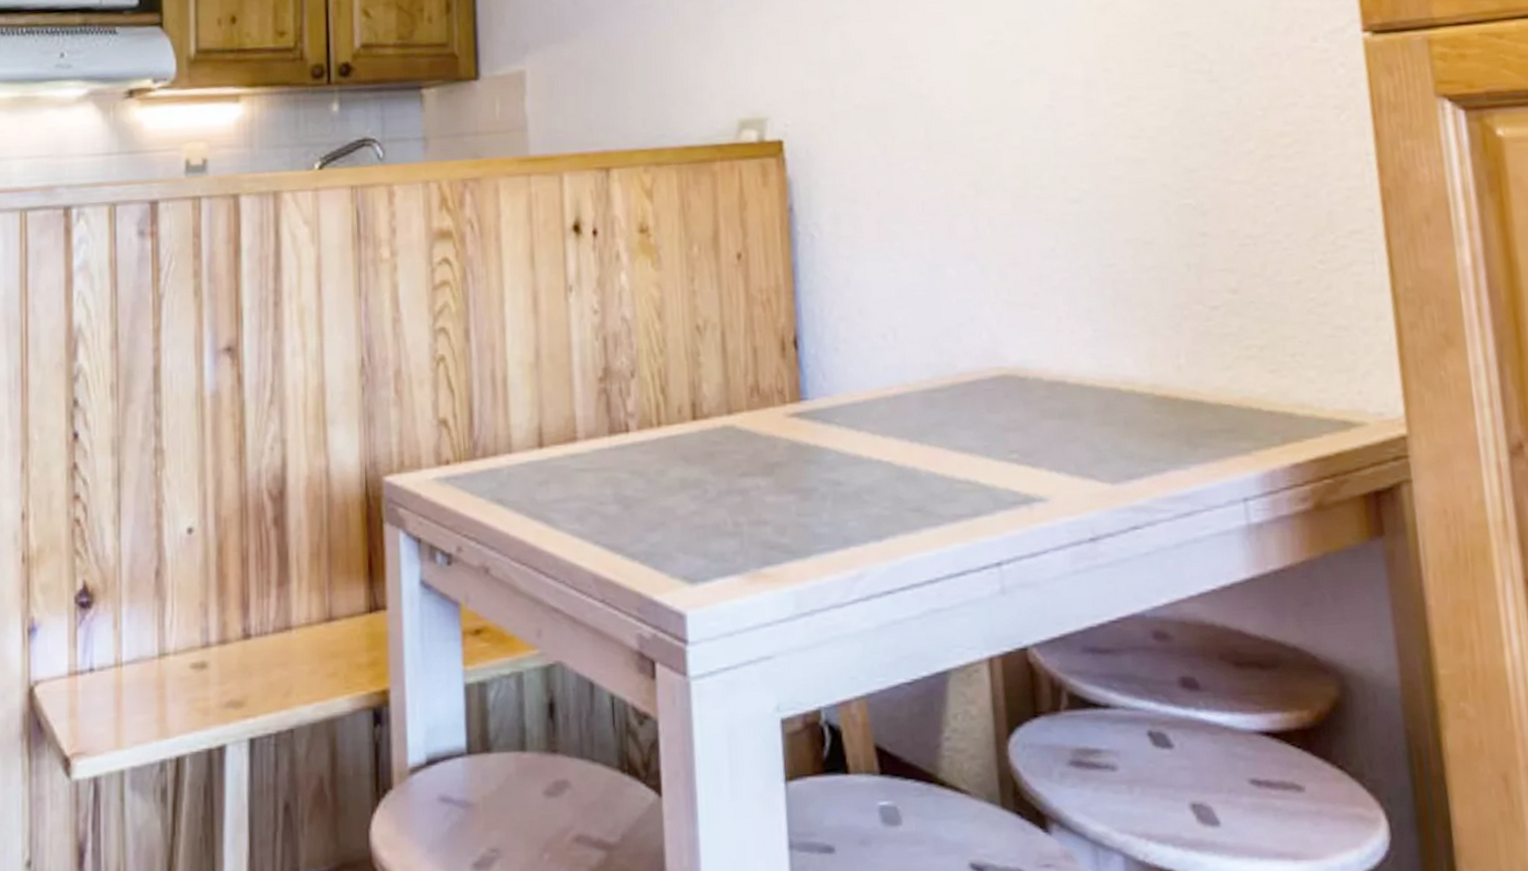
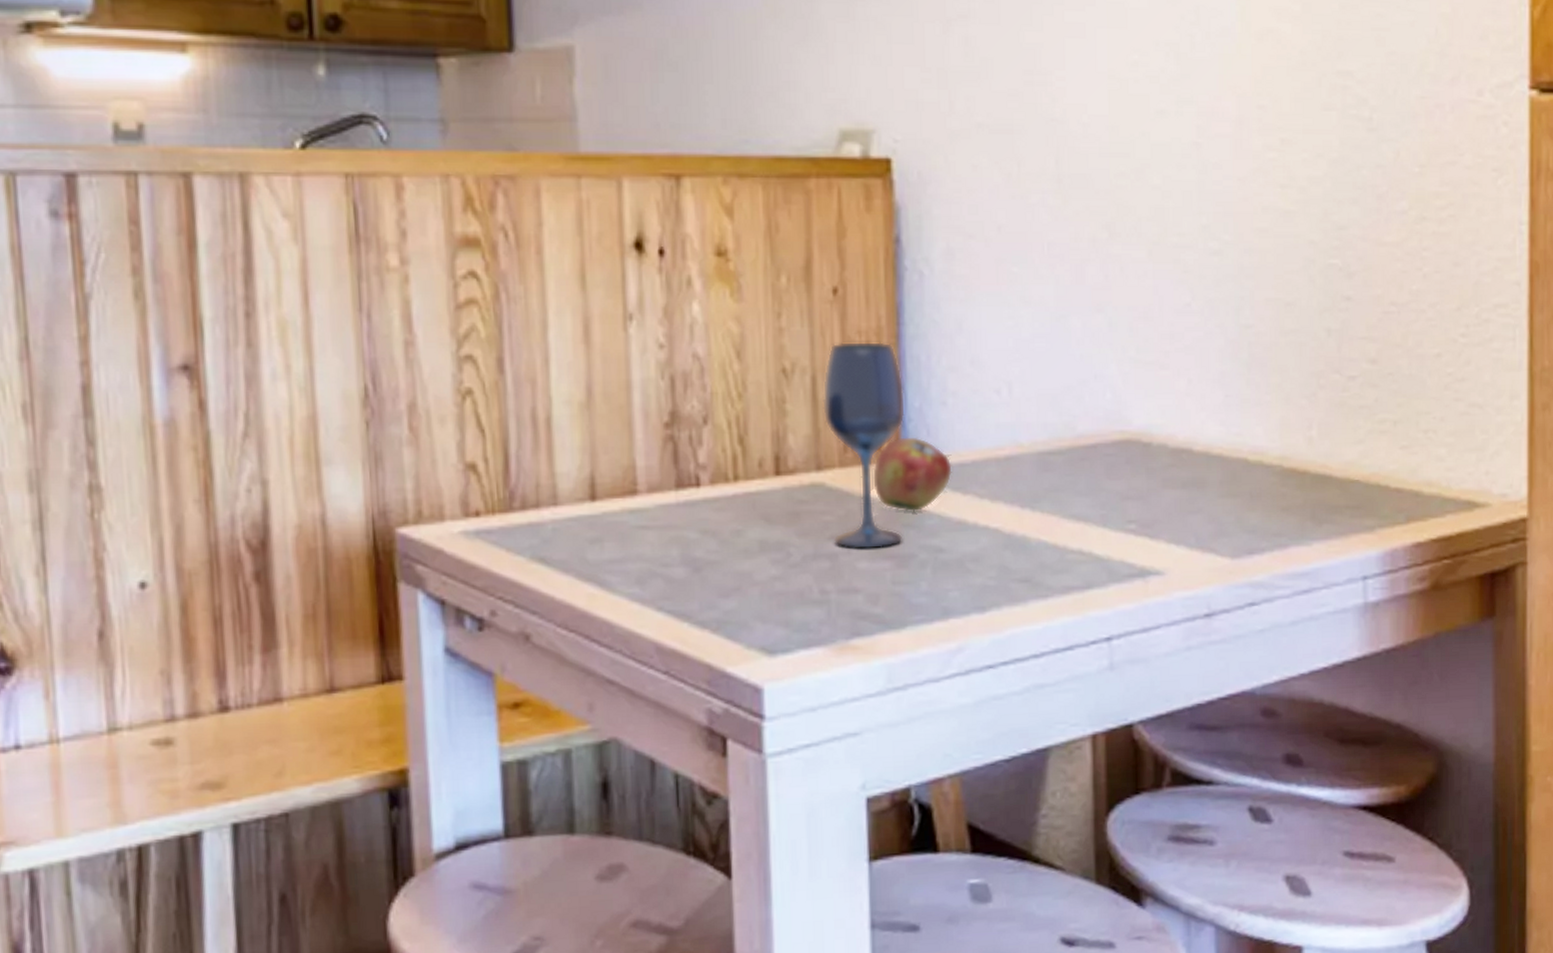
wineglass: none [730,298,806,485] -> present [822,341,905,549]
fruit: none [775,380,847,448] -> present [871,437,952,511]

